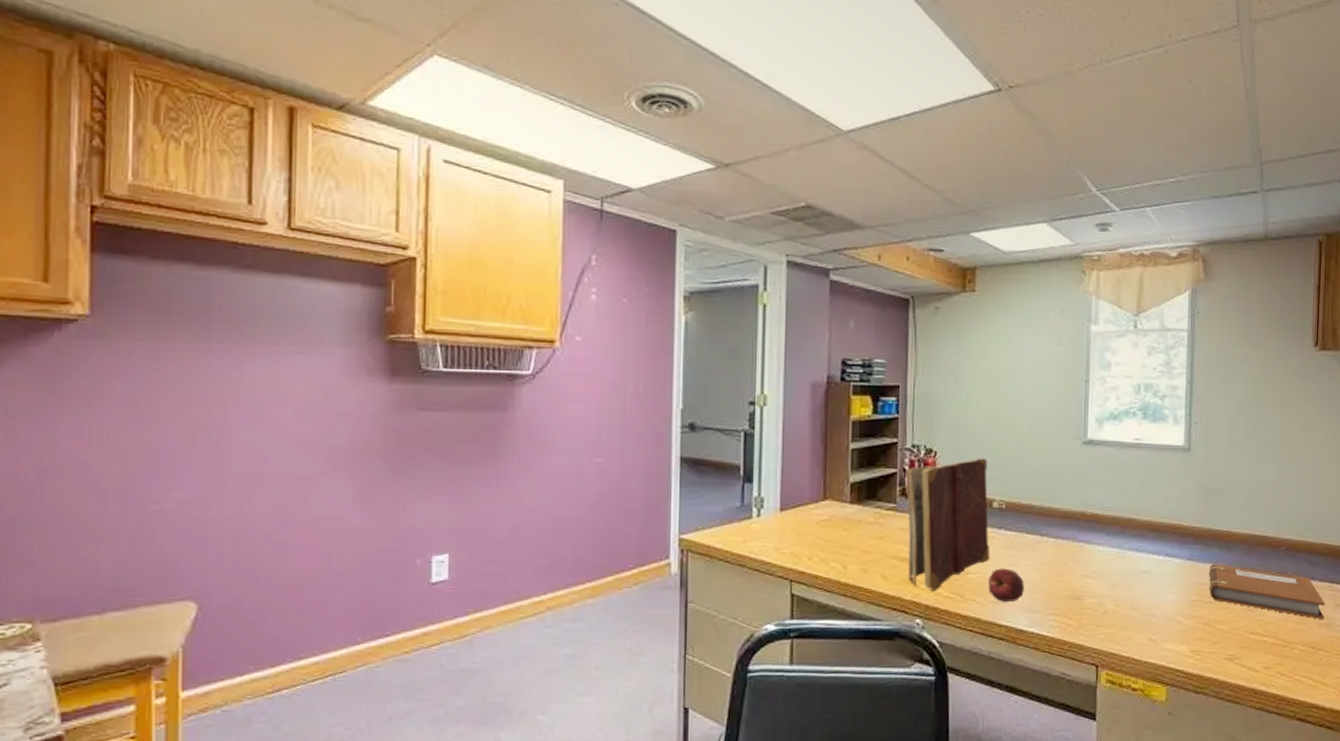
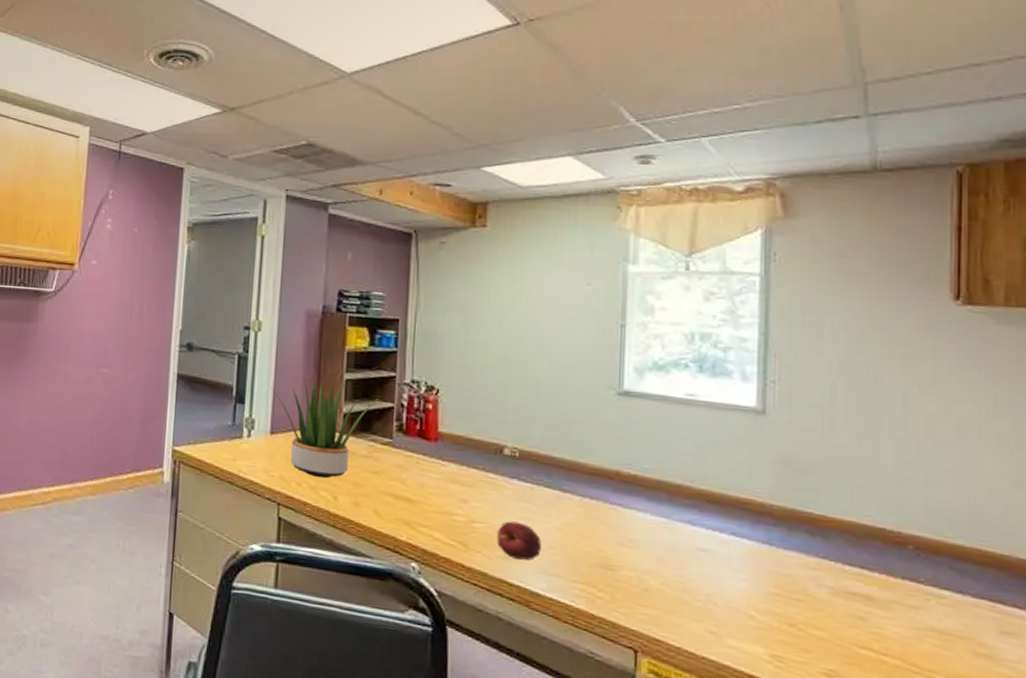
potted plant: none [779,449,882,550] -> present [271,377,378,479]
book: present [905,458,990,592] -> none [403,400,500,537]
notebook: present [1209,564,1325,620] -> none [795,553,984,649]

